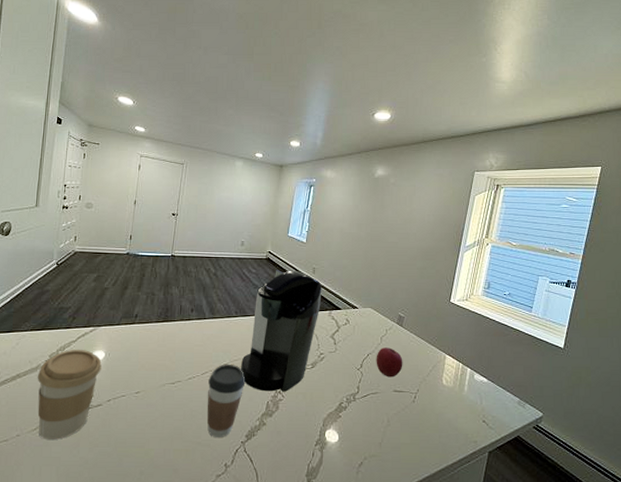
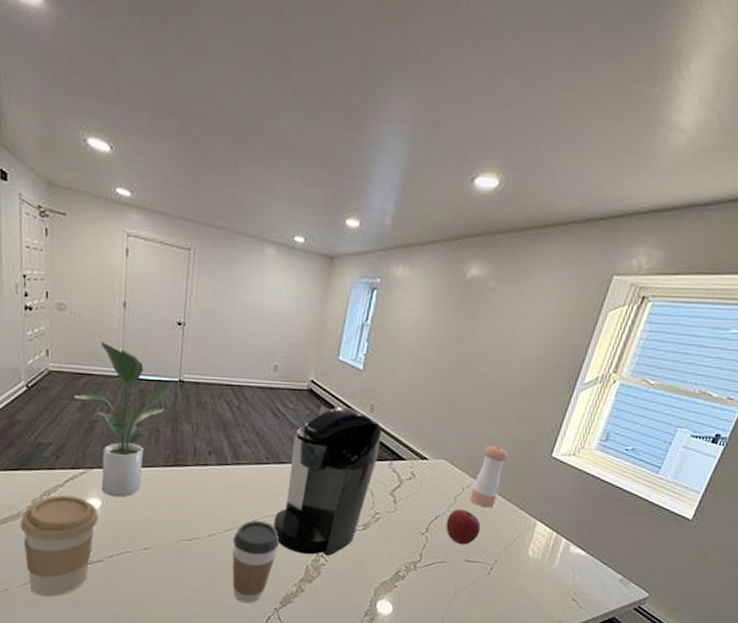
potted plant: none [92,229,168,349] -> present [74,341,175,498]
pepper shaker: none [392,294,419,345] -> present [469,444,509,508]

